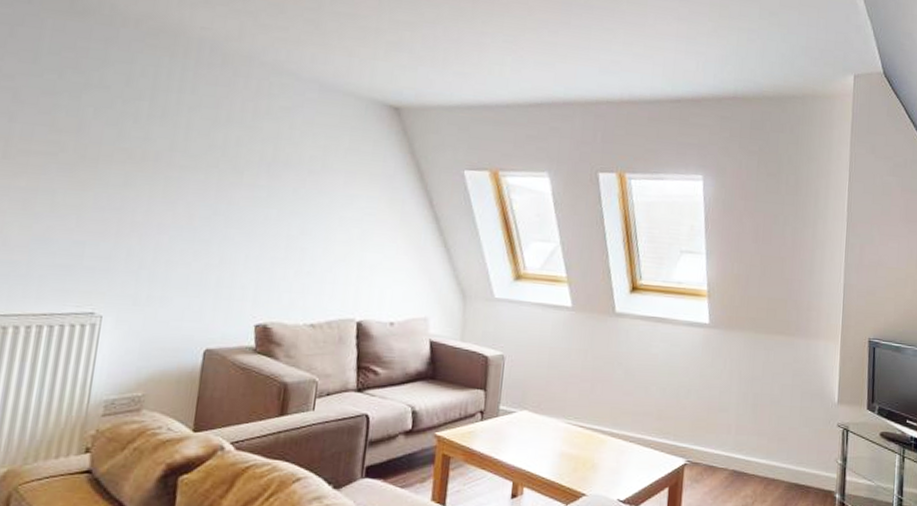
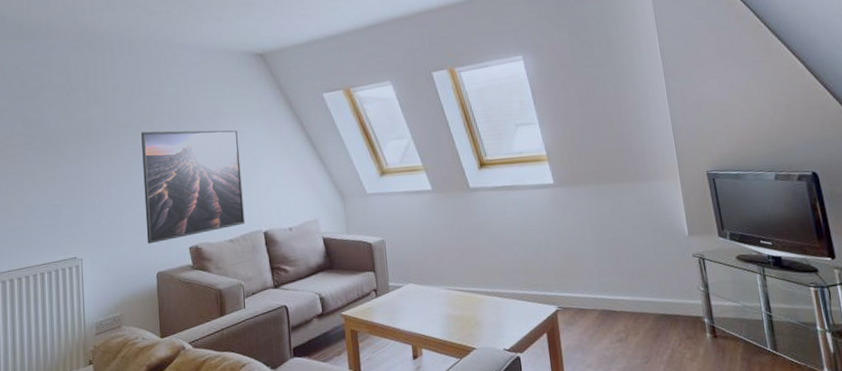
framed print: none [198,170,348,313] -> present [141,130,245,244]

